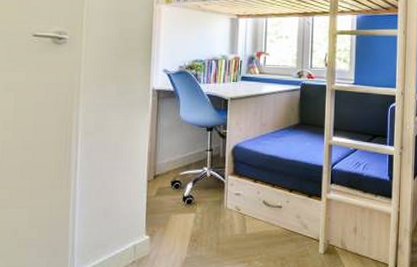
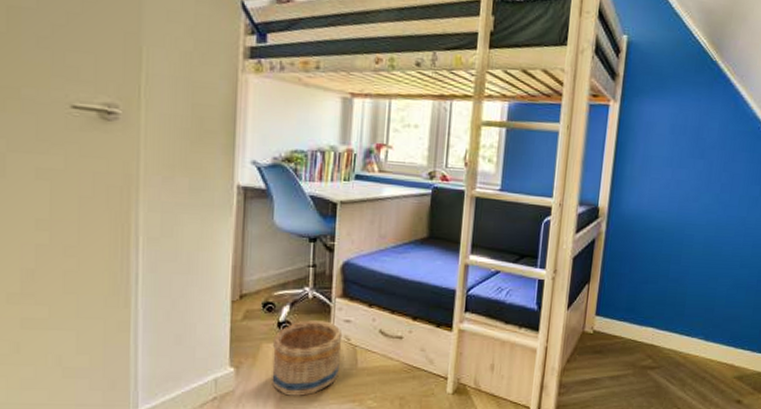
basket: none [178,195,234,259] -> present [271,320,343,396]

